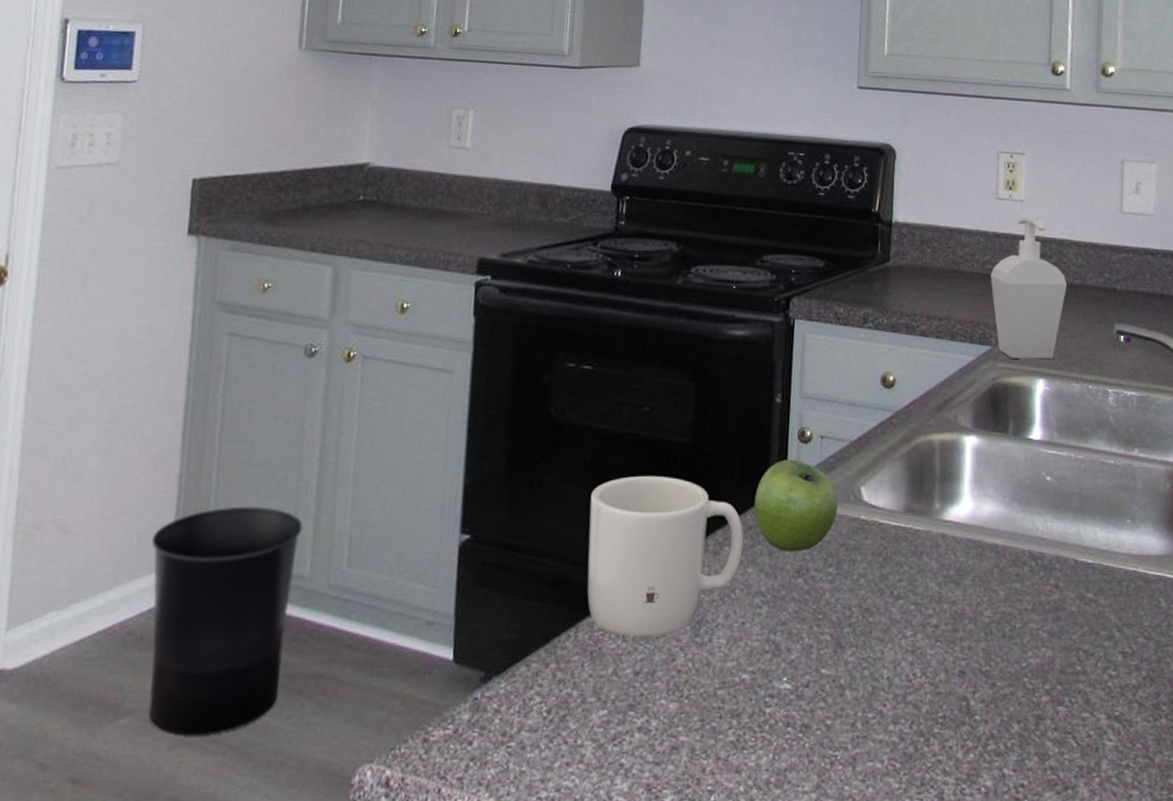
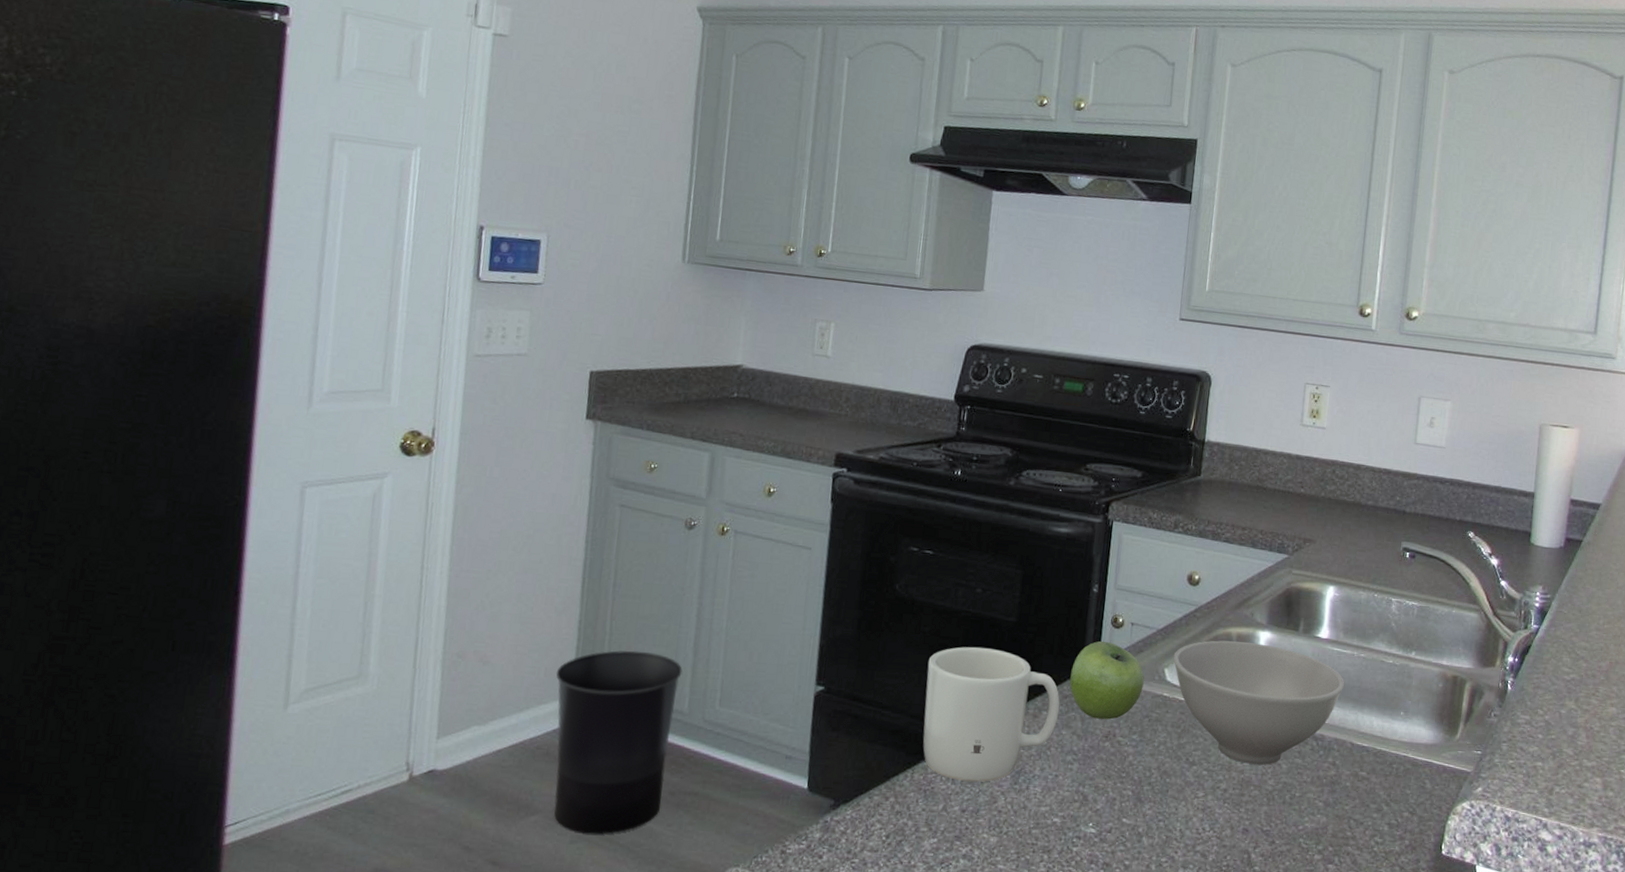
bowl: none [869,449,1063,593] -> present [1173,640,1345,765]
soap bottle: present [990,218,1067,359] -> none [1291,443,1361,569]

